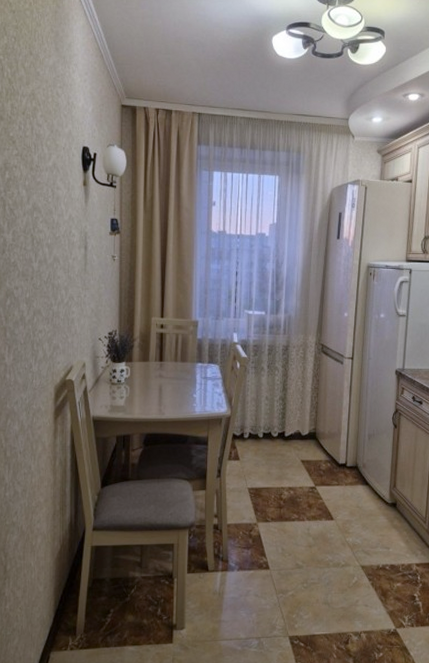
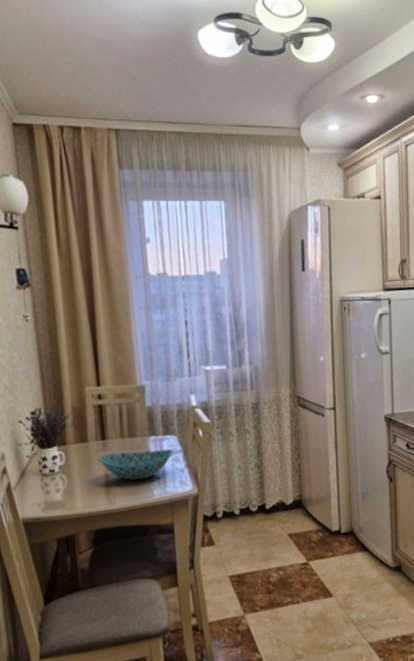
bowl: none [155,373,215,398] -> present [98,448,174,481]

